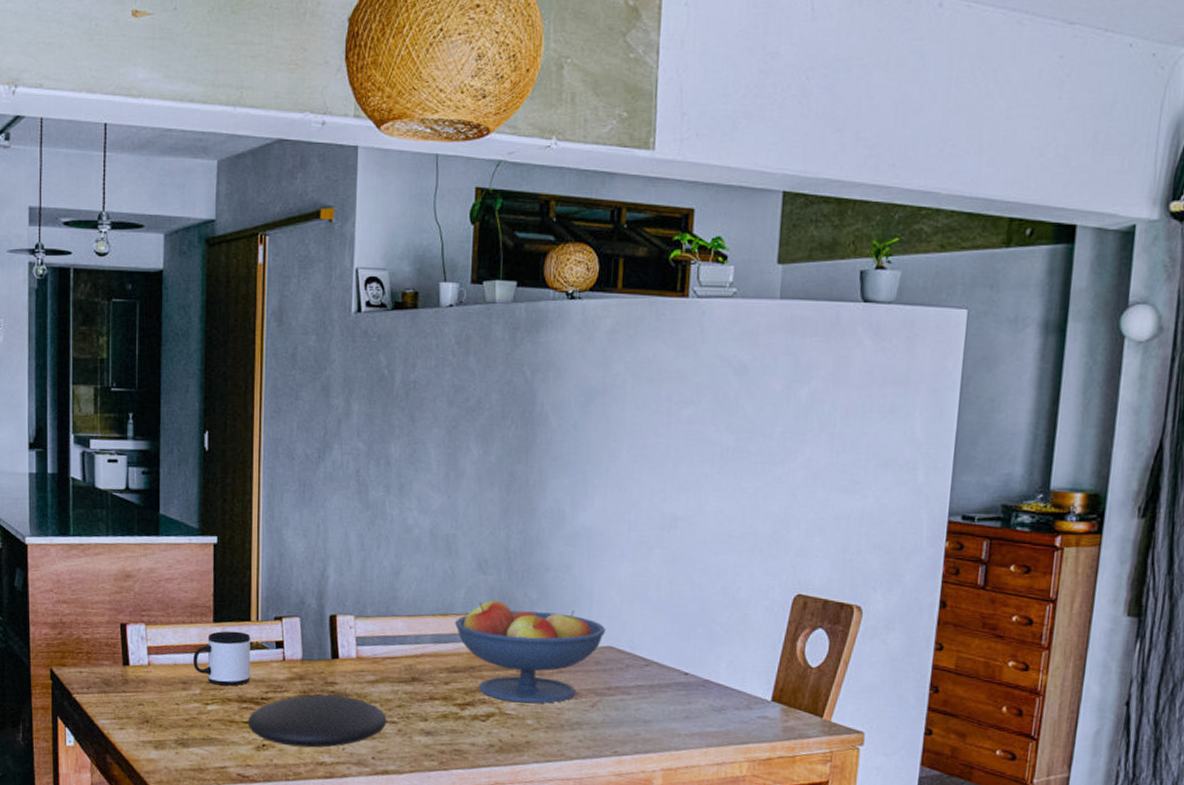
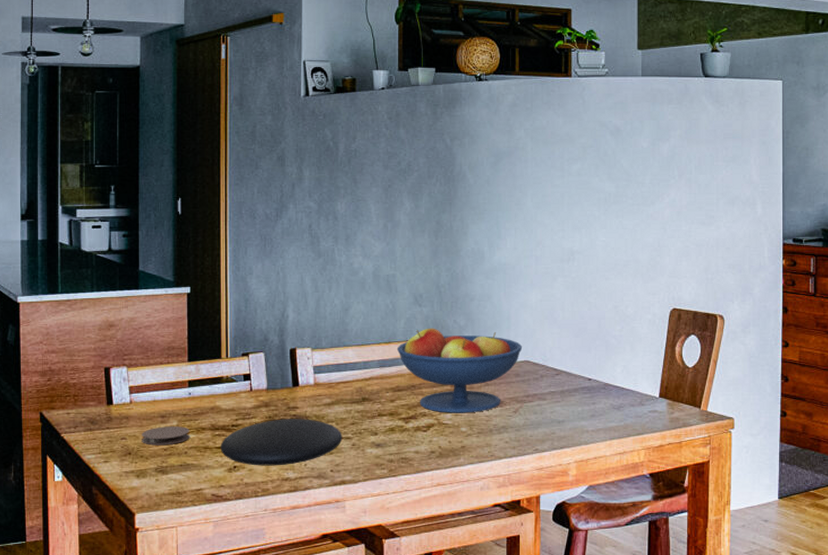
coaster: none [161,694,214,716] -> present [142,426,190,445]
mug: present [193,631,250,686] -> none [171,368,221,416]

